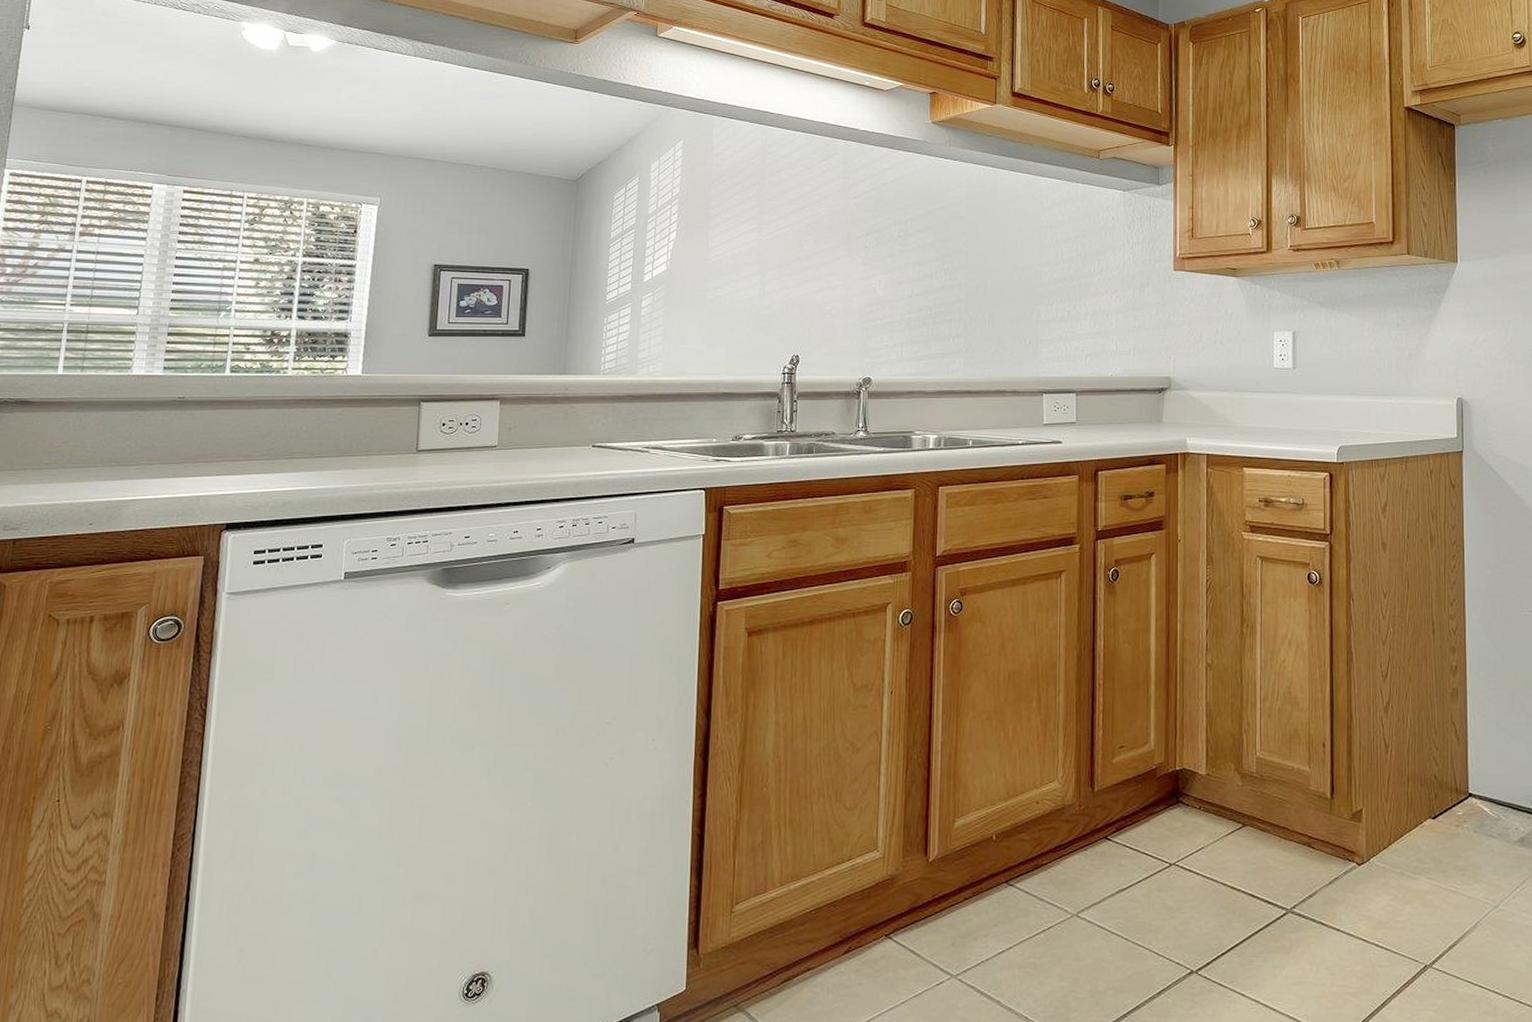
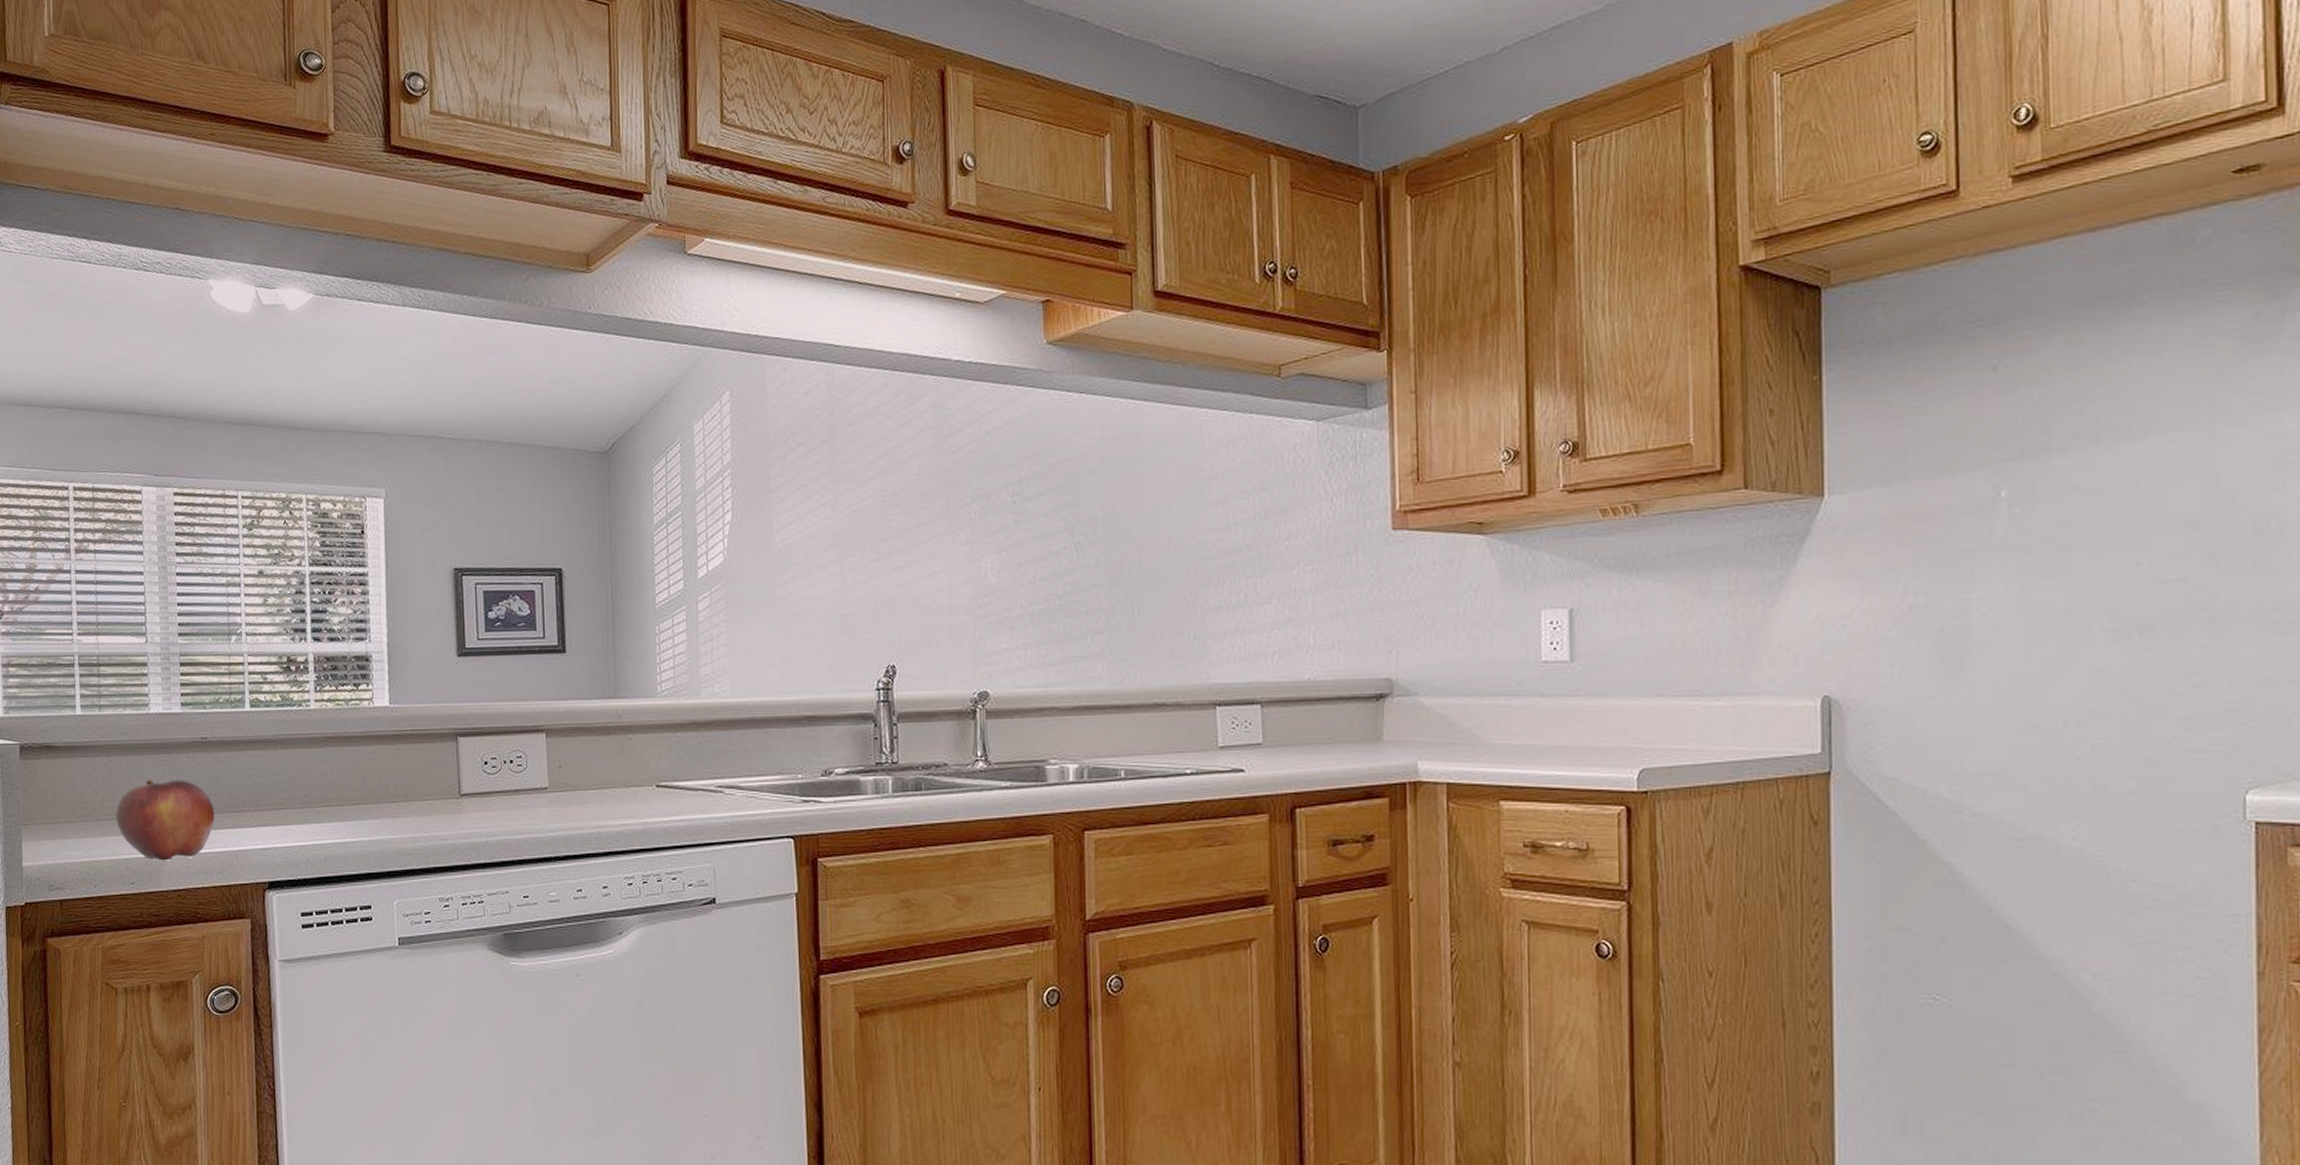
fruit: none [82,432,183,505] -> present [115,779,215,861]

